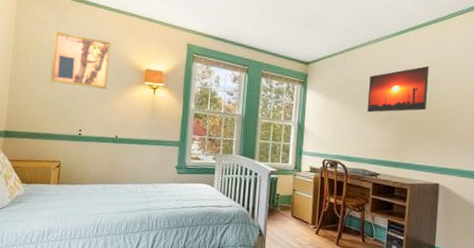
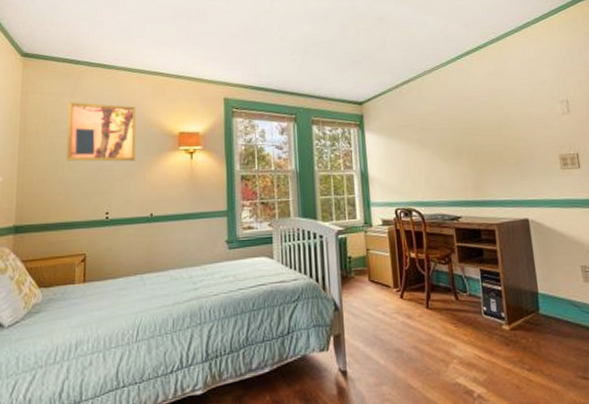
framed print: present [367,65,430,113] -> none [431,90,499,149]

